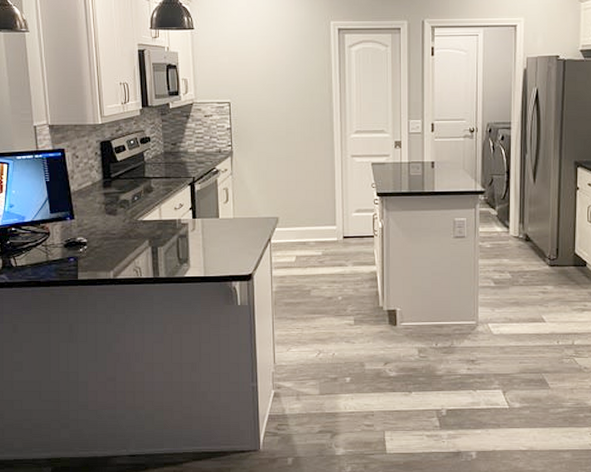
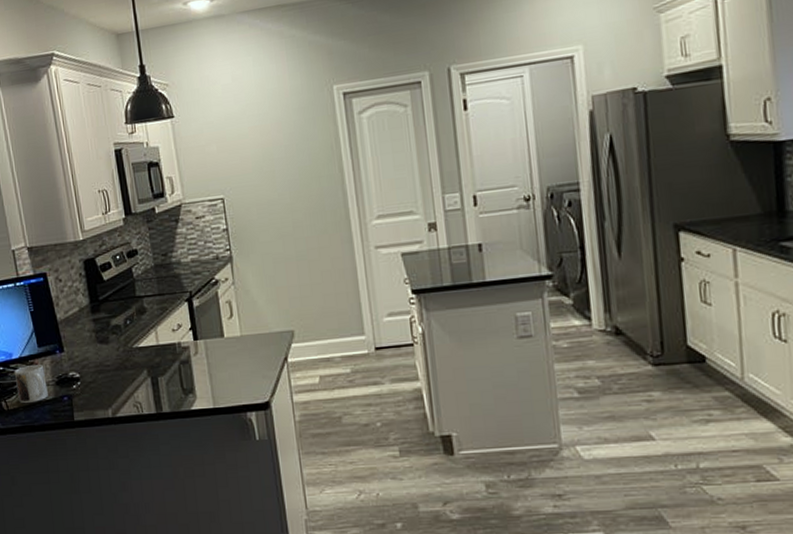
mug: none [25,229,56,262] -> present [14,365,48,404]

